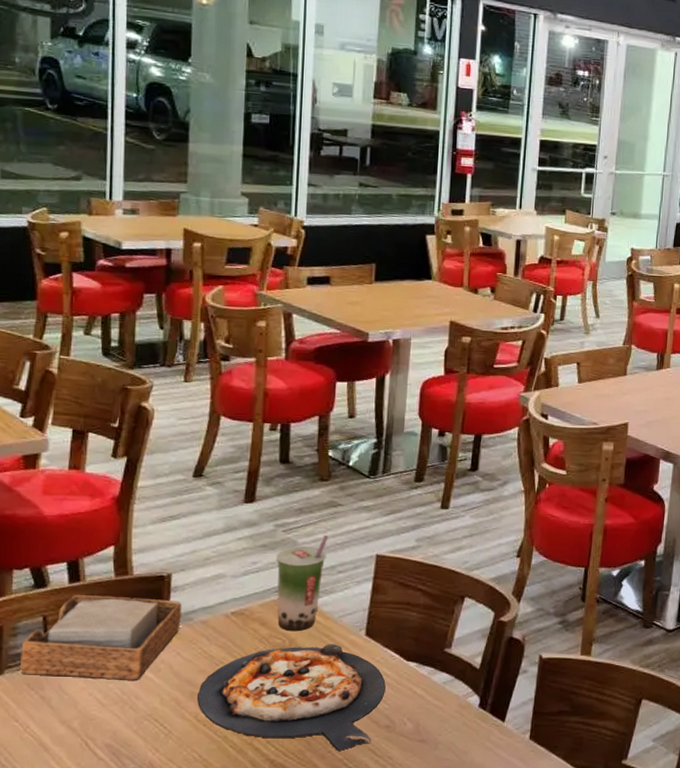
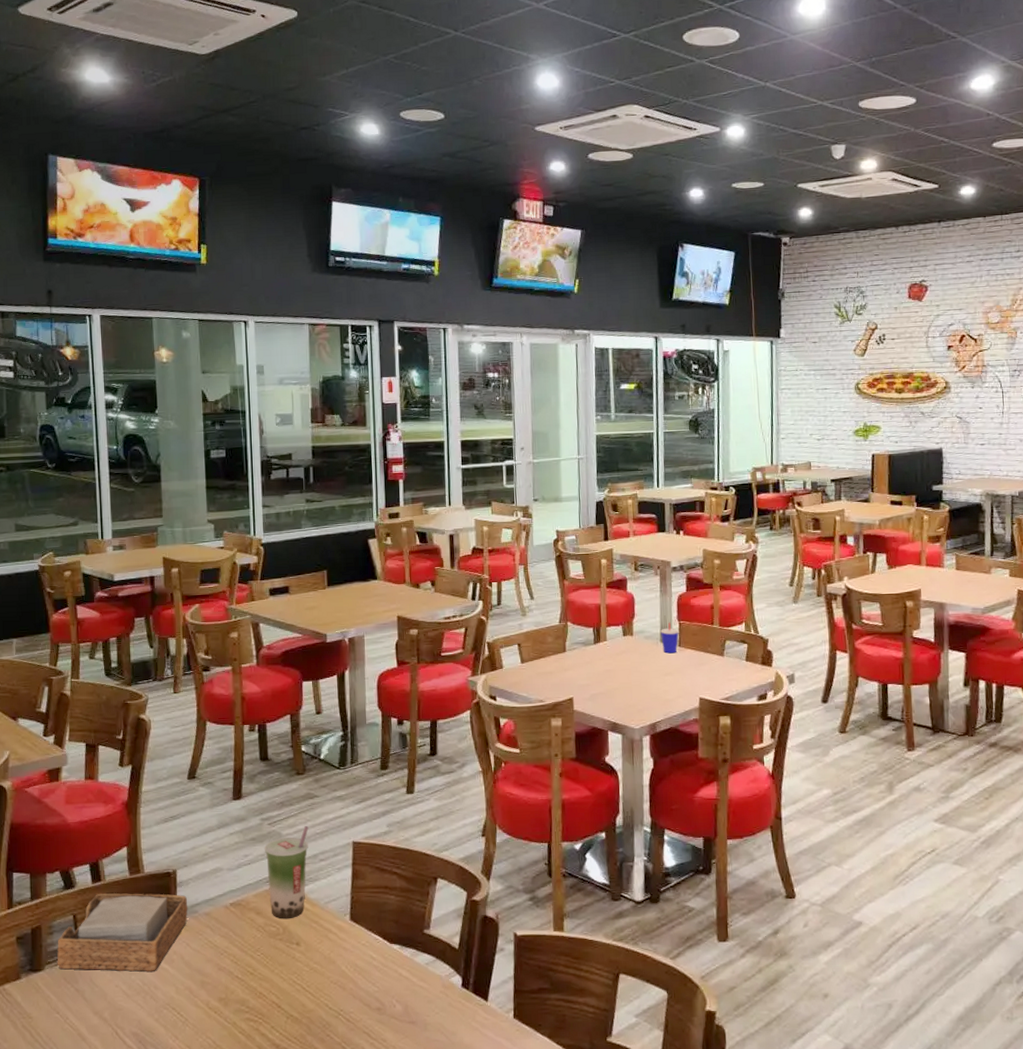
pizza: present [198,644,386,751] -> none [207,930,373,1034]

